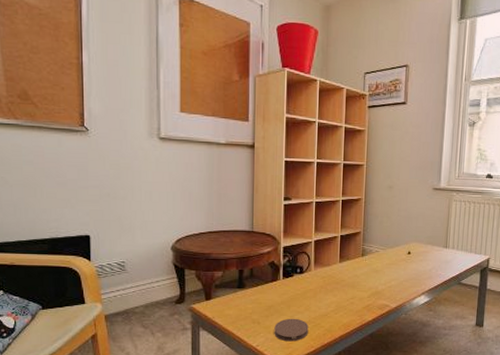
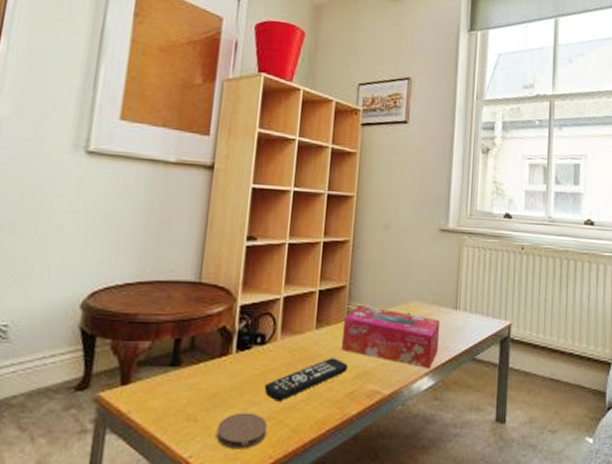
remote control: none [305,282,365,311] -> present [264,358,349,402]
tissue box: none [359,245,434,290] -> present [342,304,441,368]

